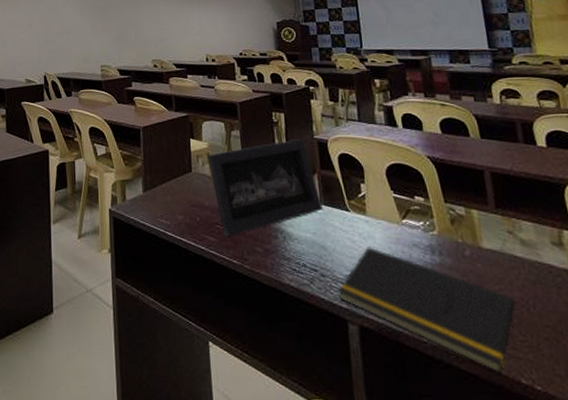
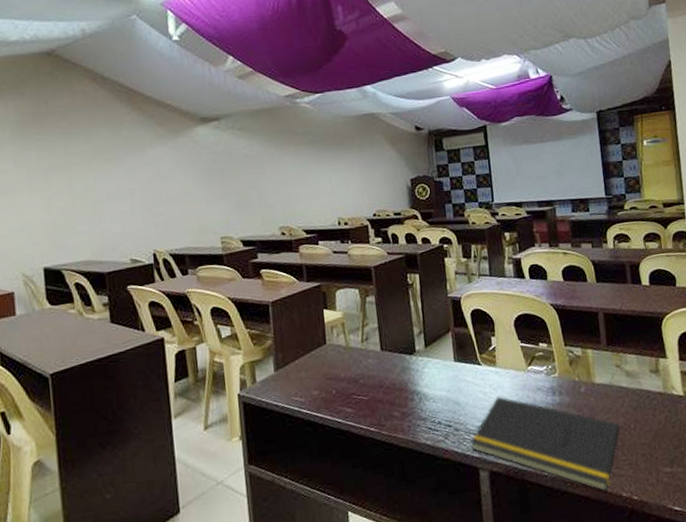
picture frame: present [207,139,324,236] -> none [342,299,457,406]

